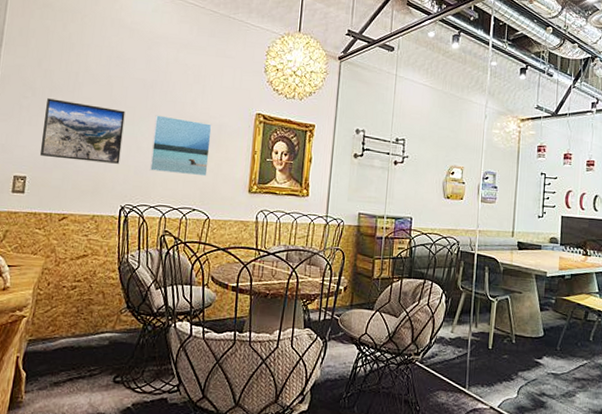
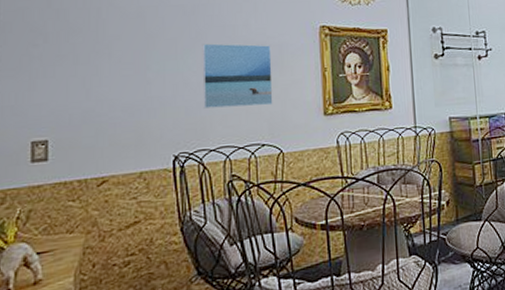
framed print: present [39,98,125,164] -> none [62,42,166,112]

